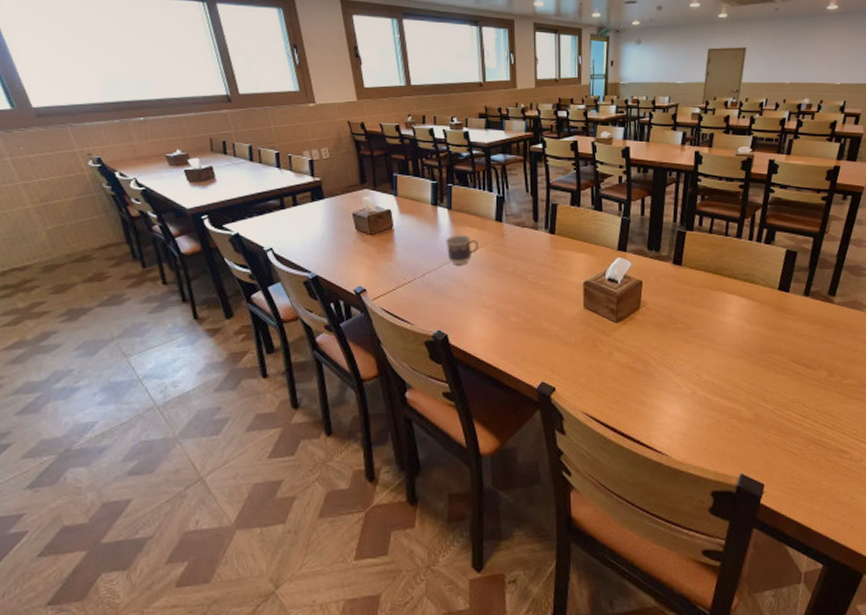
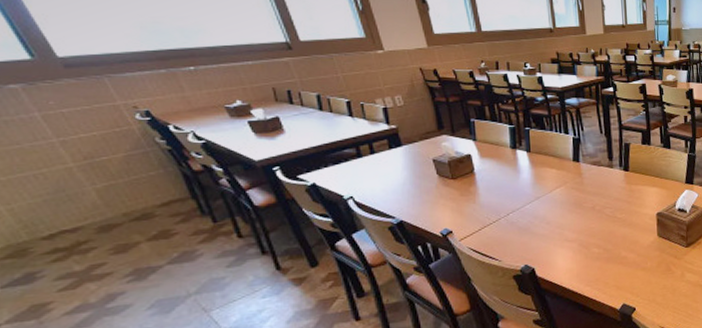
cup: present [446,235,478,266] -> none [527,175,558,204]

